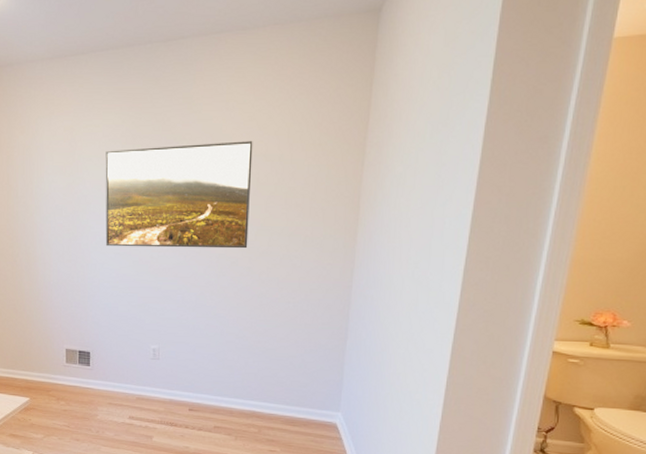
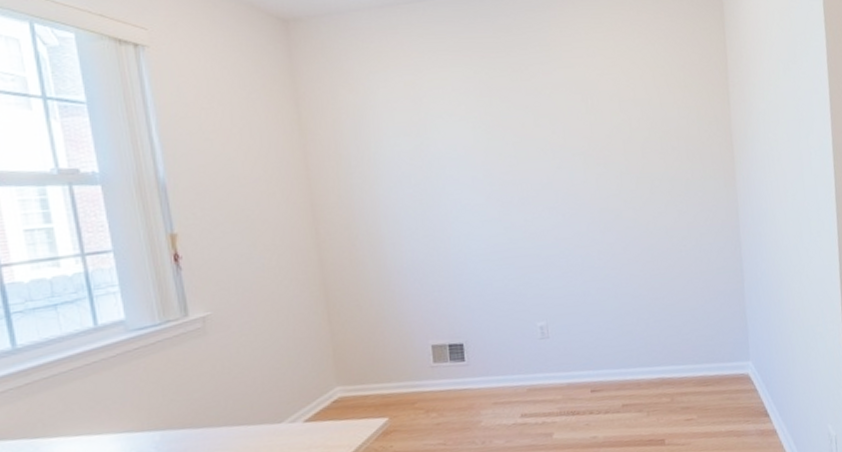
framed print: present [105,141,253,249] -> none [457,87,630,214]

